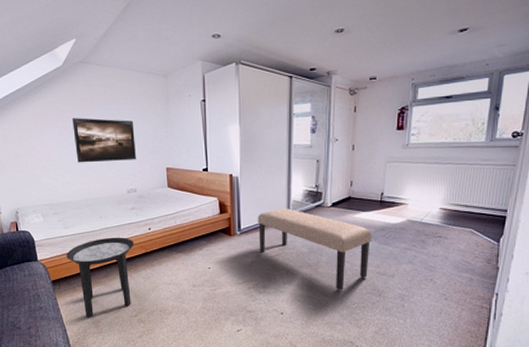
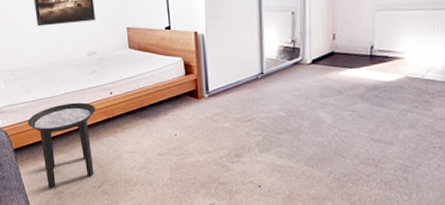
bench: present [257,209,372,290] -> none [226,67,363,160]

